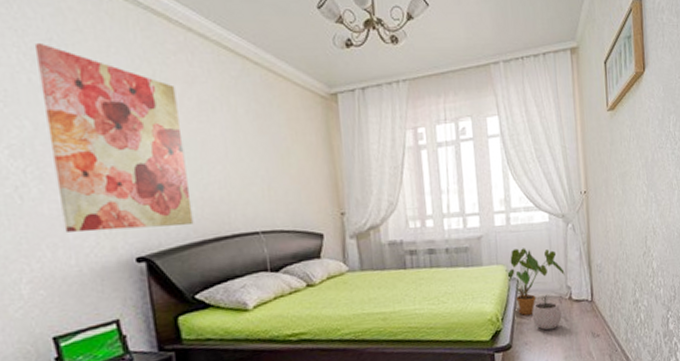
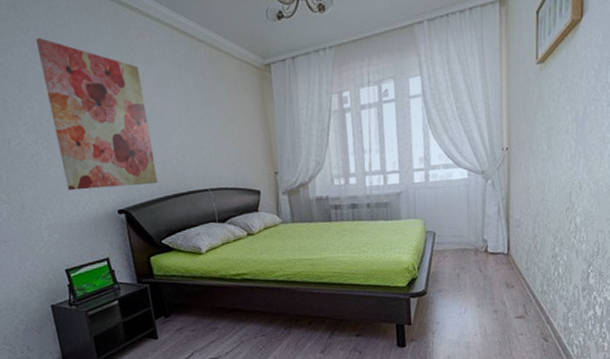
house plant: present [505,248,565,315] -> none [423,203,482,265]
plant pot: present [532,295,562,331] -> none [447,247,477,280]

